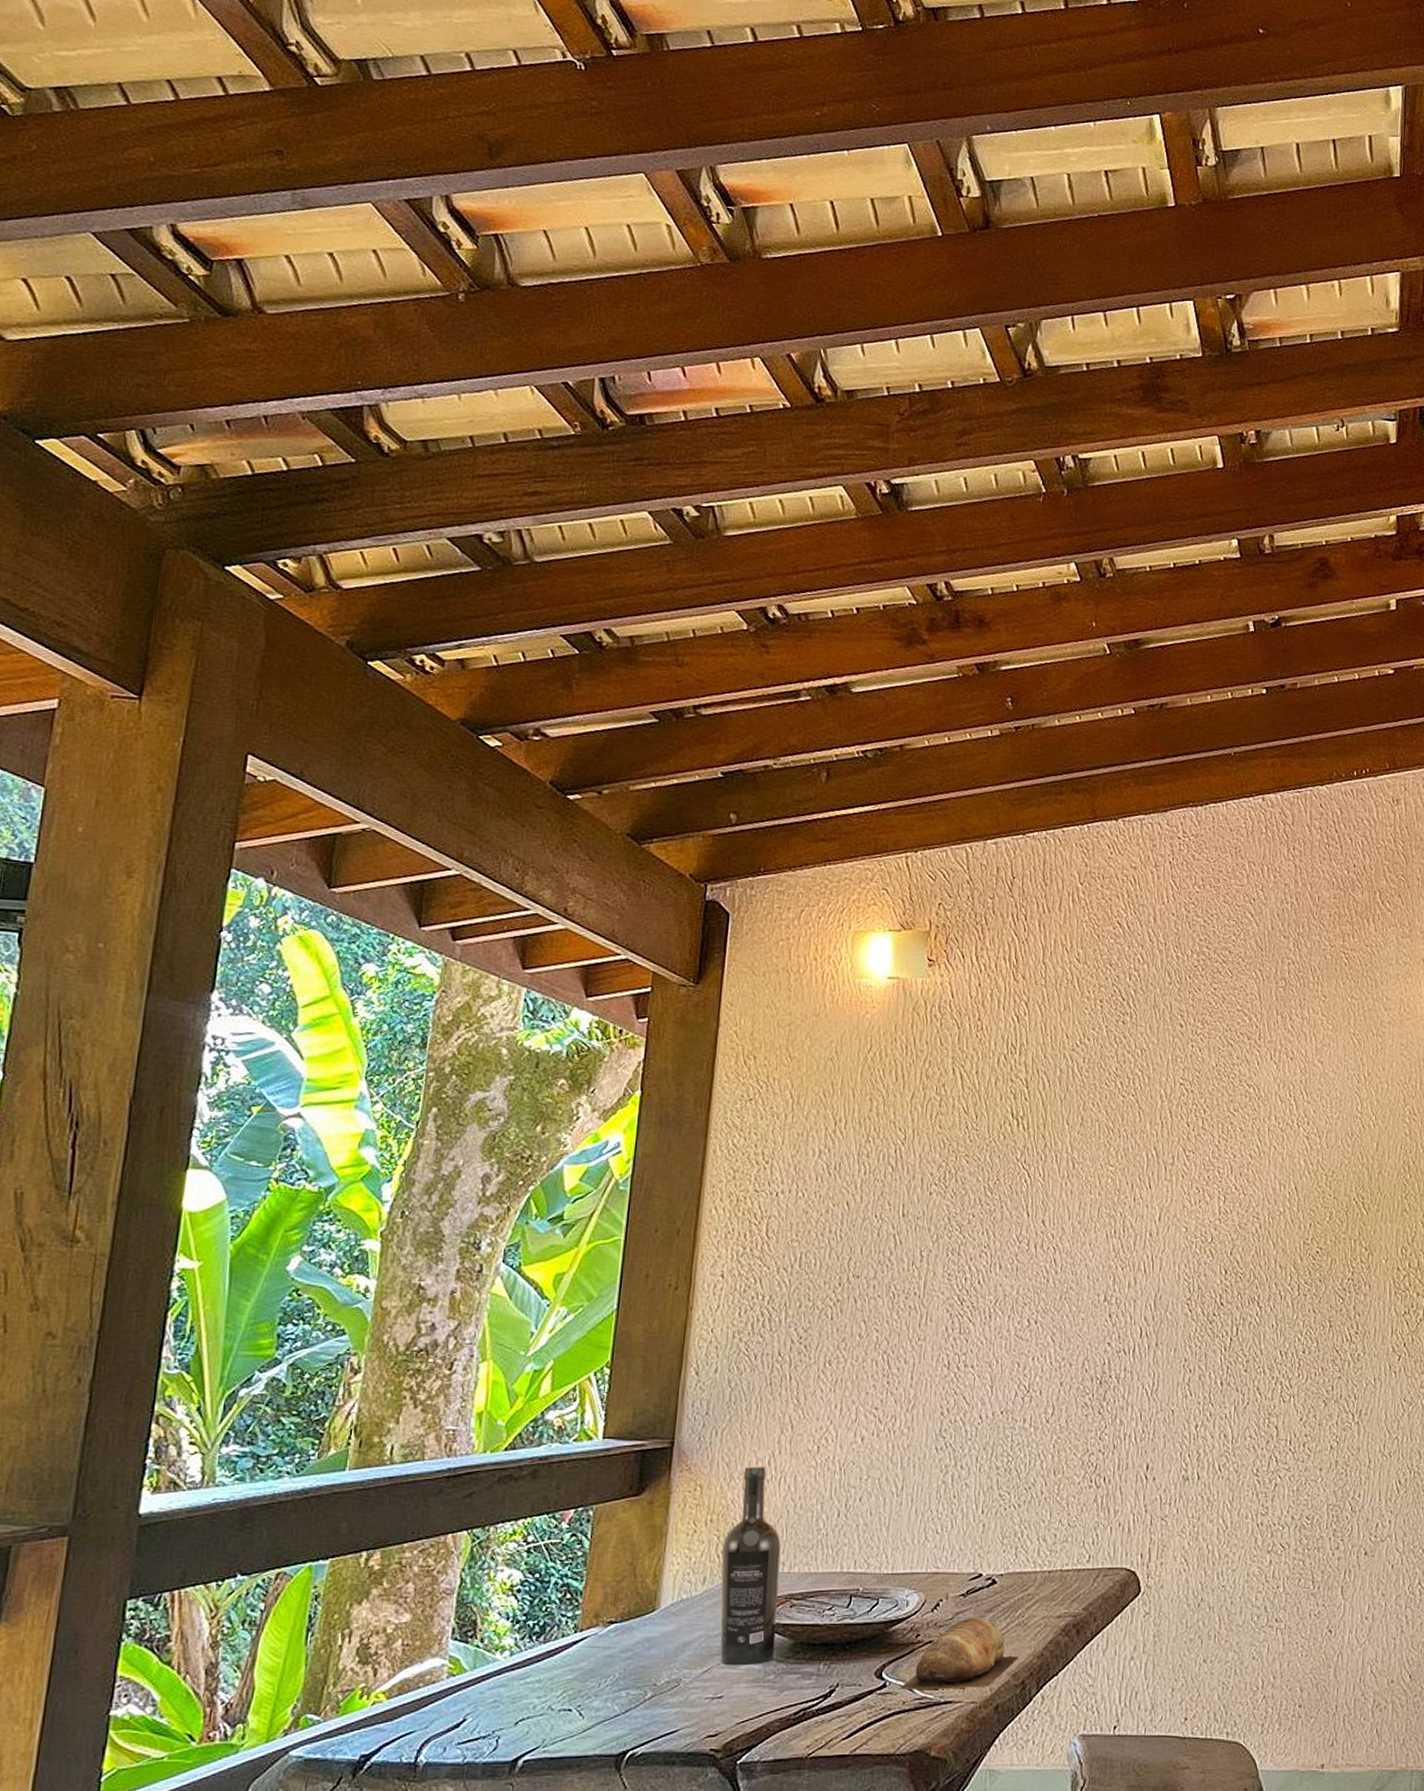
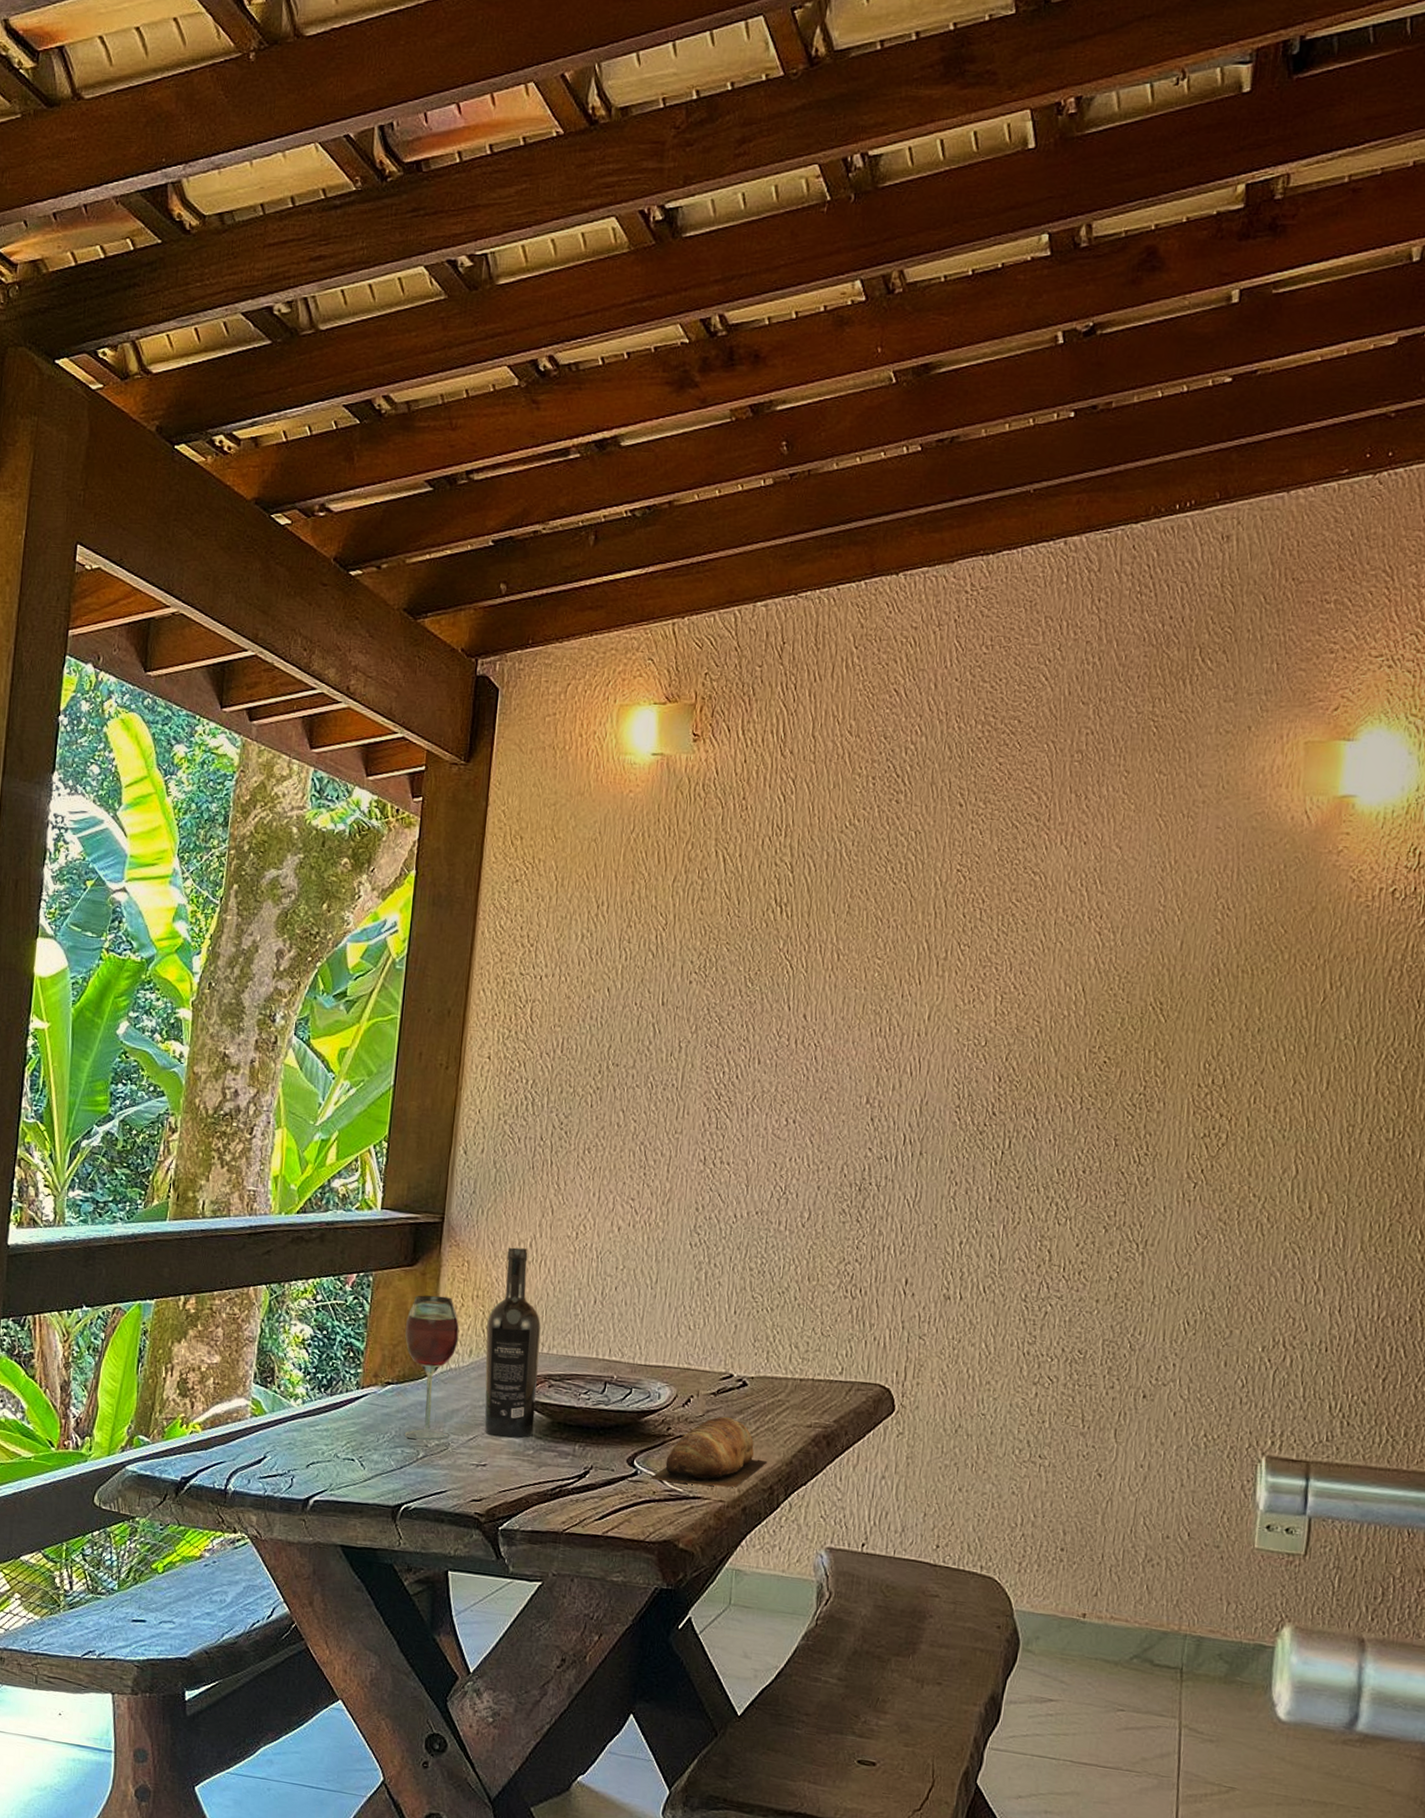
wineglass: none [629,1524,692,1679] -> present [404,1295,460,1441]

